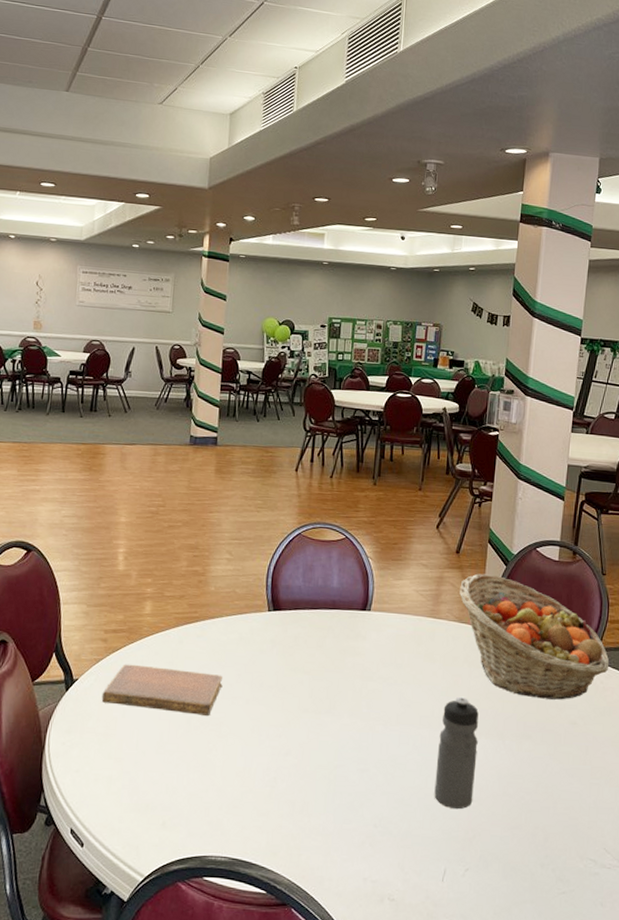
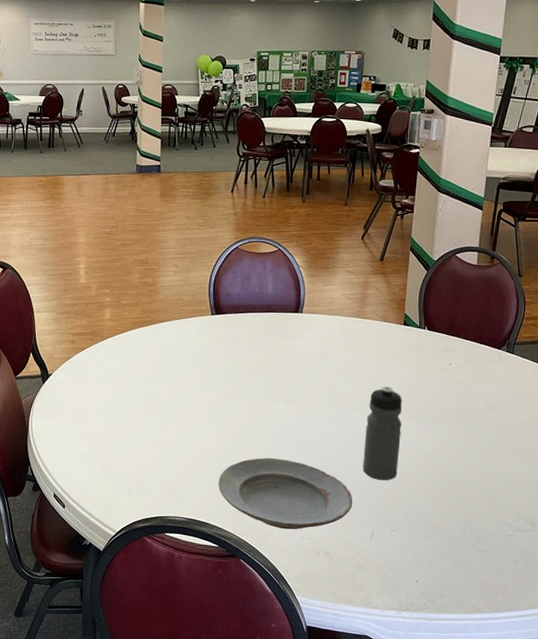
notebook: present [101,664,223,716] -> none [72,361,175,403]
plate: none [269,782,423,871] -> present [218,457,353,530]
fruit basket: present [459,573,610,700] -> none [384,278,525,388]

